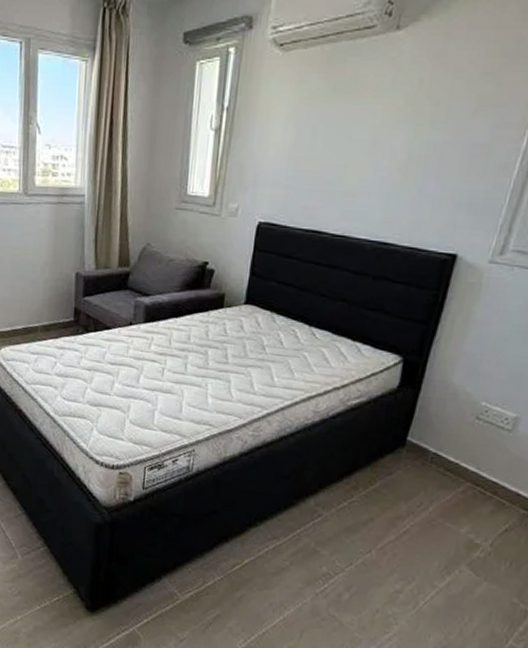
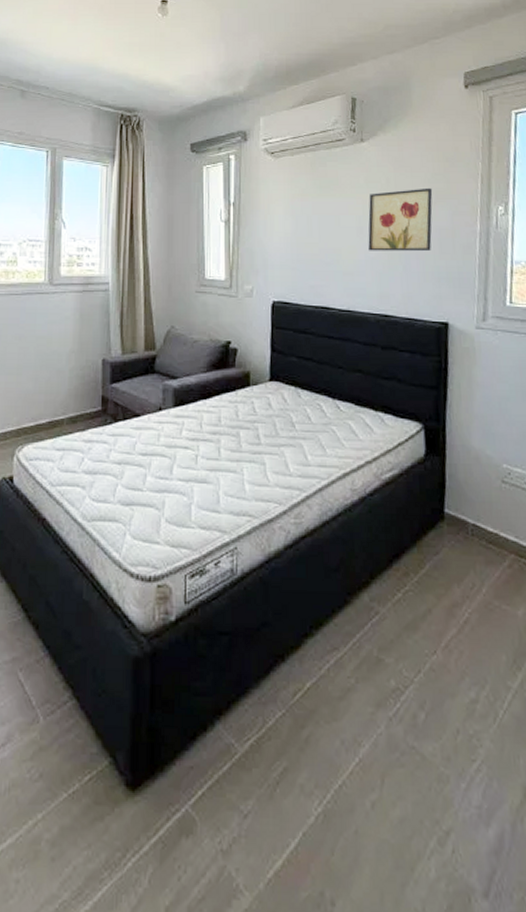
wall art: none [379,91,477,172] -> present [368,187,433,252]

